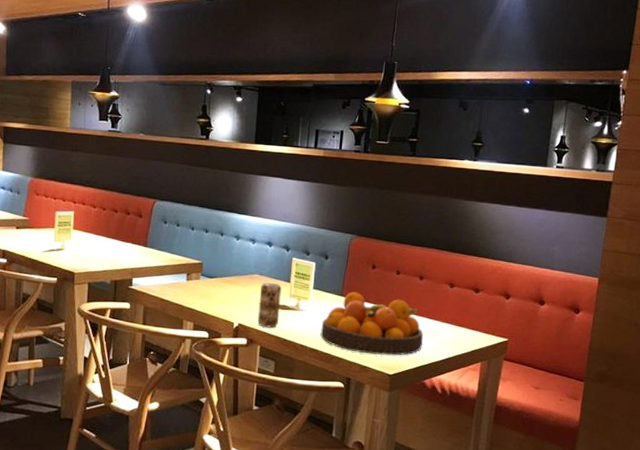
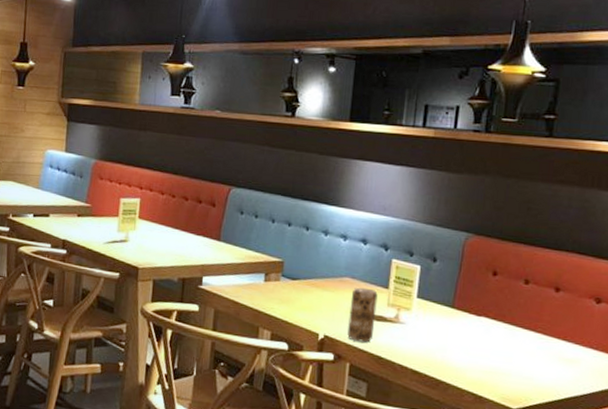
fruit bowl: present [320,292,423,356] -> none [425,303,558,386]

